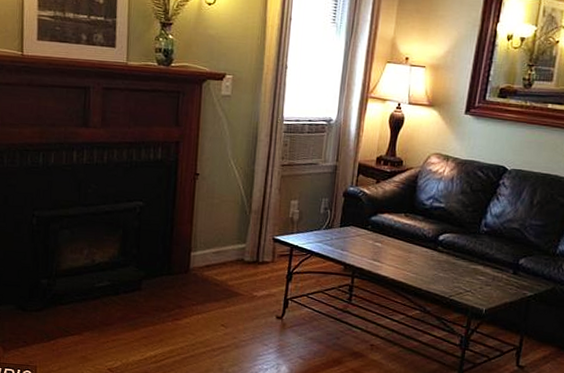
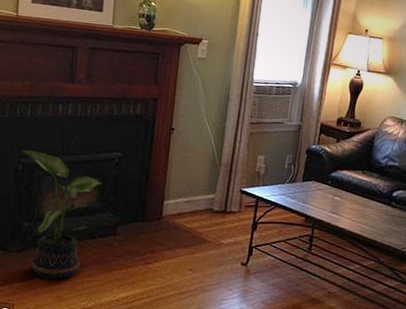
potted plant: none [35,202,124,340] -> present [22,150,103,280]

